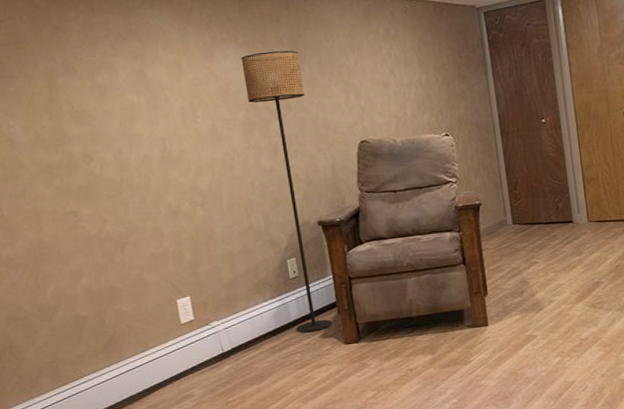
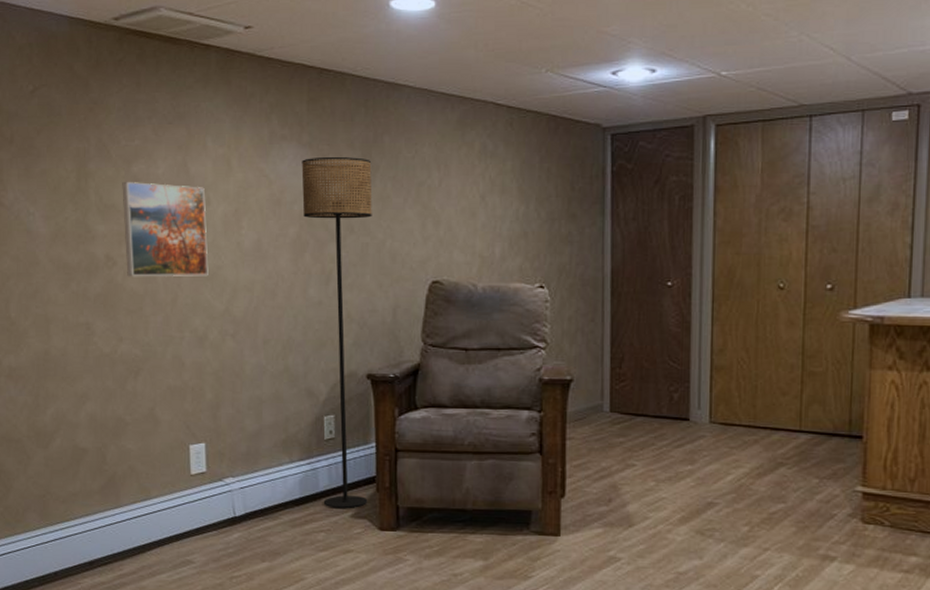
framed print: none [89,88,174,169] -> present [122,182,209,277]

